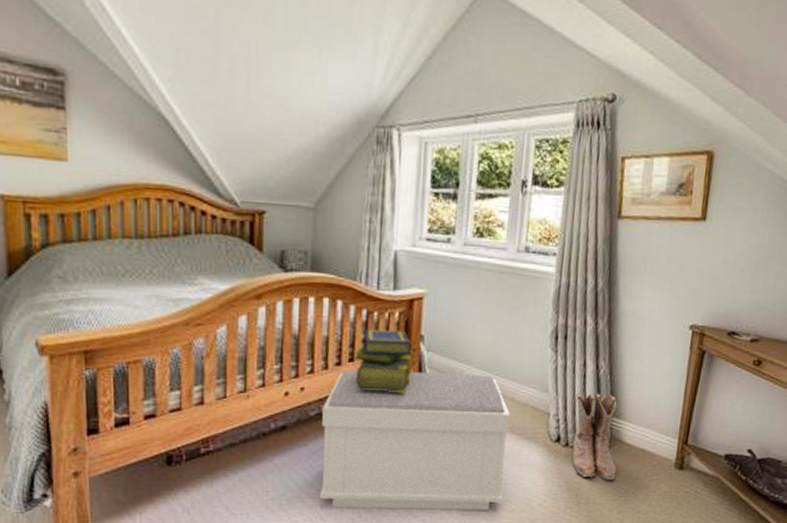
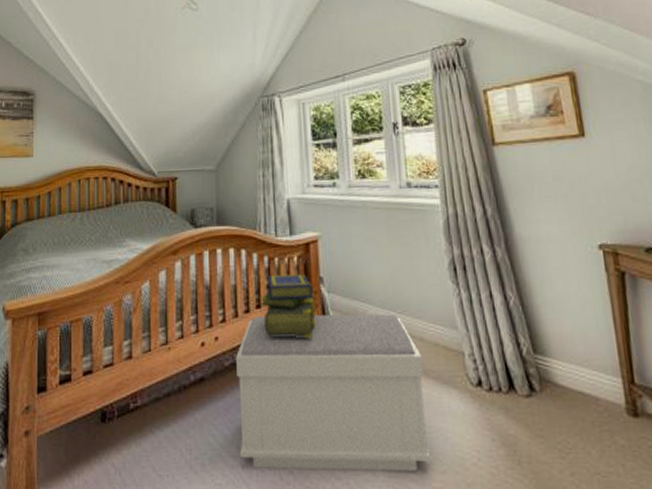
boots: present [571,392,617,481] -> none [489,327,558,433]

